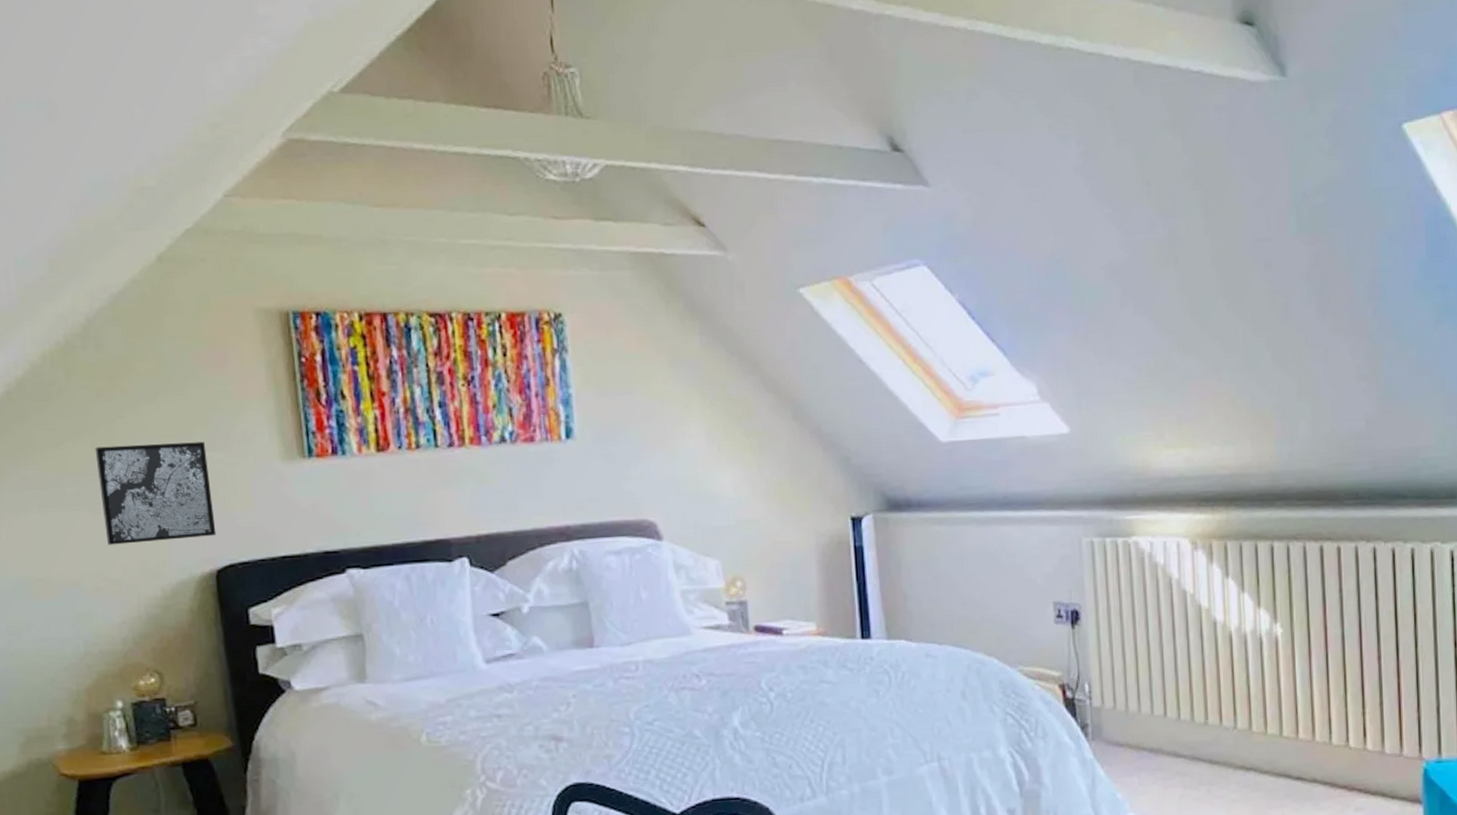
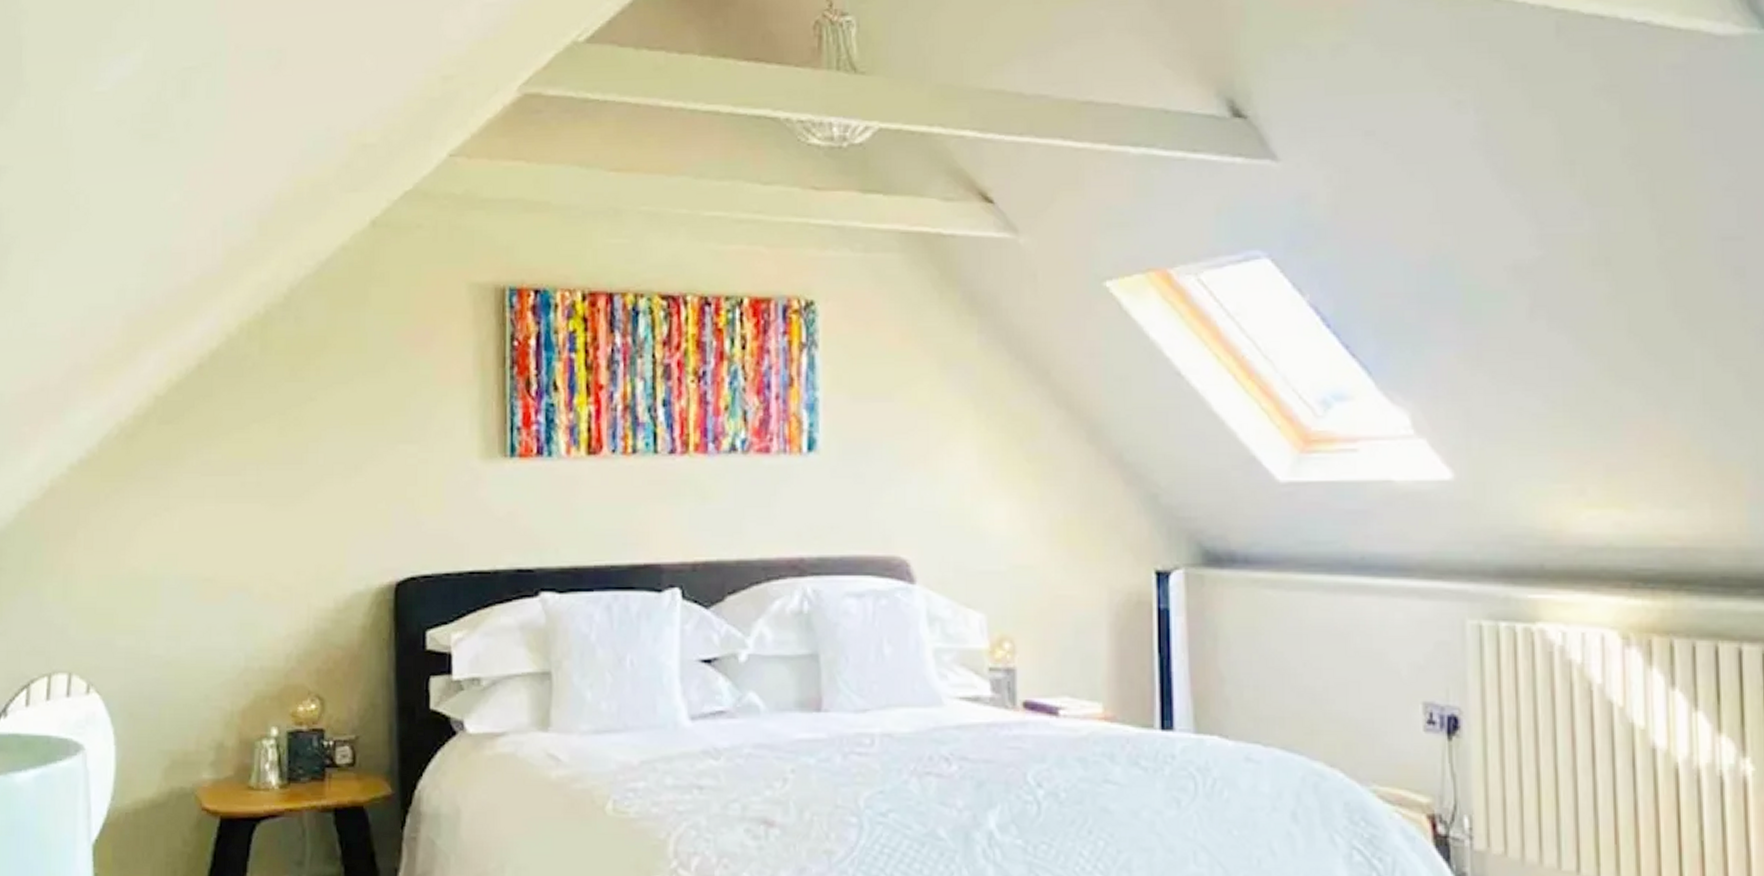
wall art: present [95,442,216,545] -> none [281,431,401,545]

